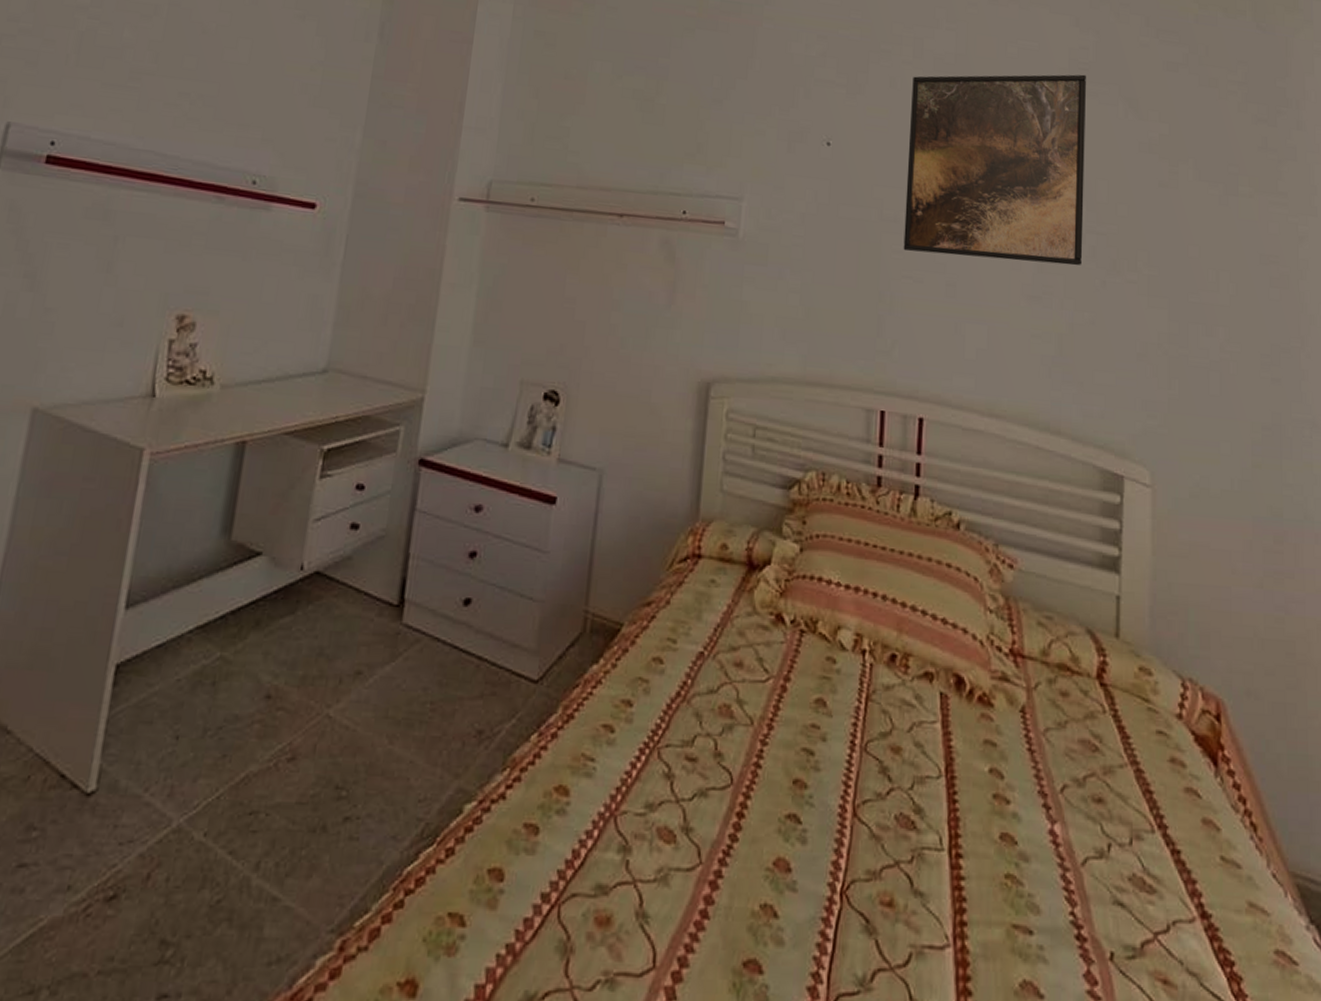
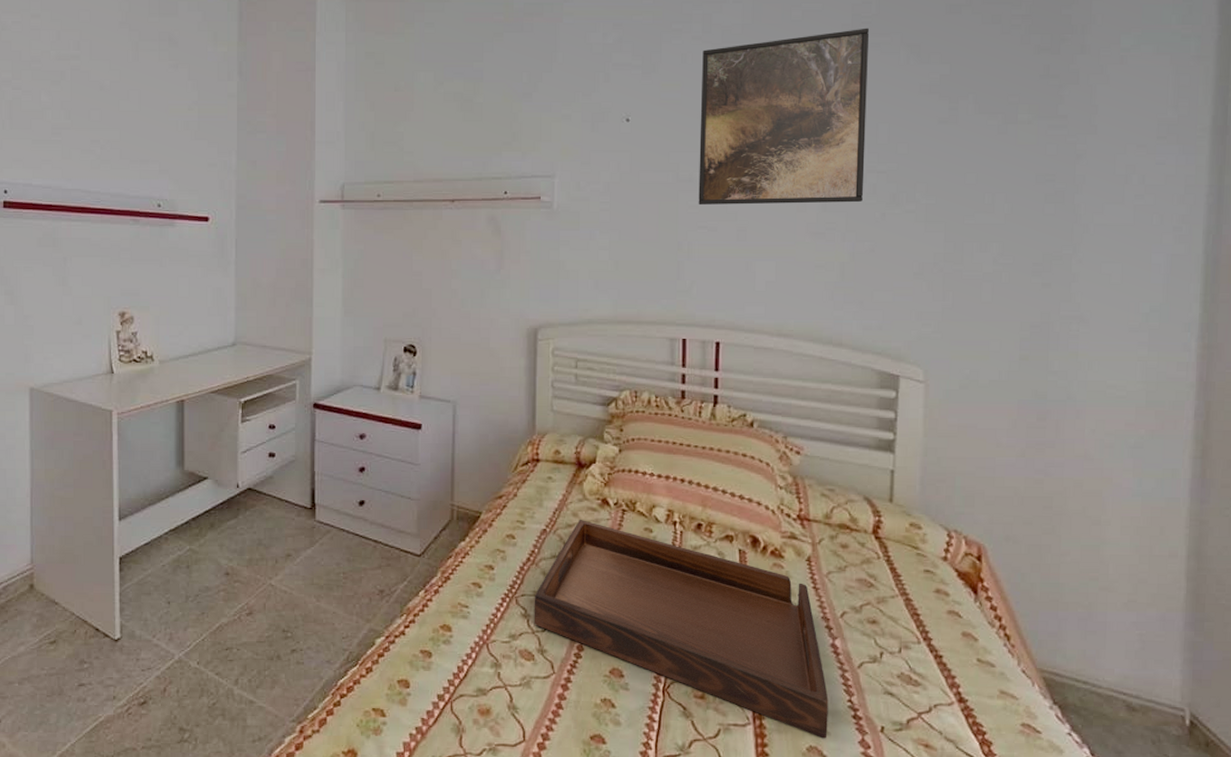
serving tray: none [679,641,1047,970] -> present [533,520,829,739]

